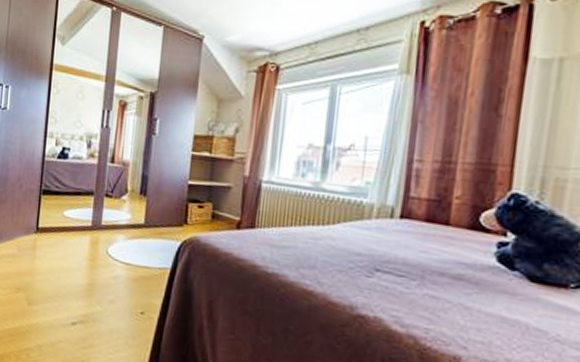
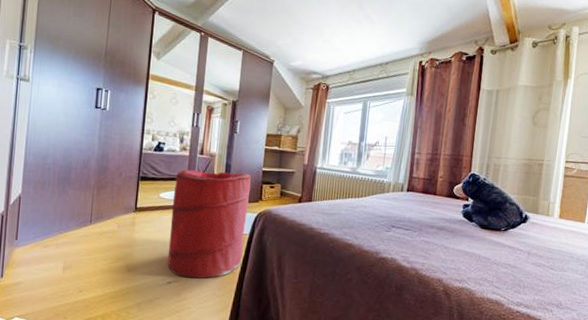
laundry hamper: none [72,181,174,323] -> present [167,169,251,279]

